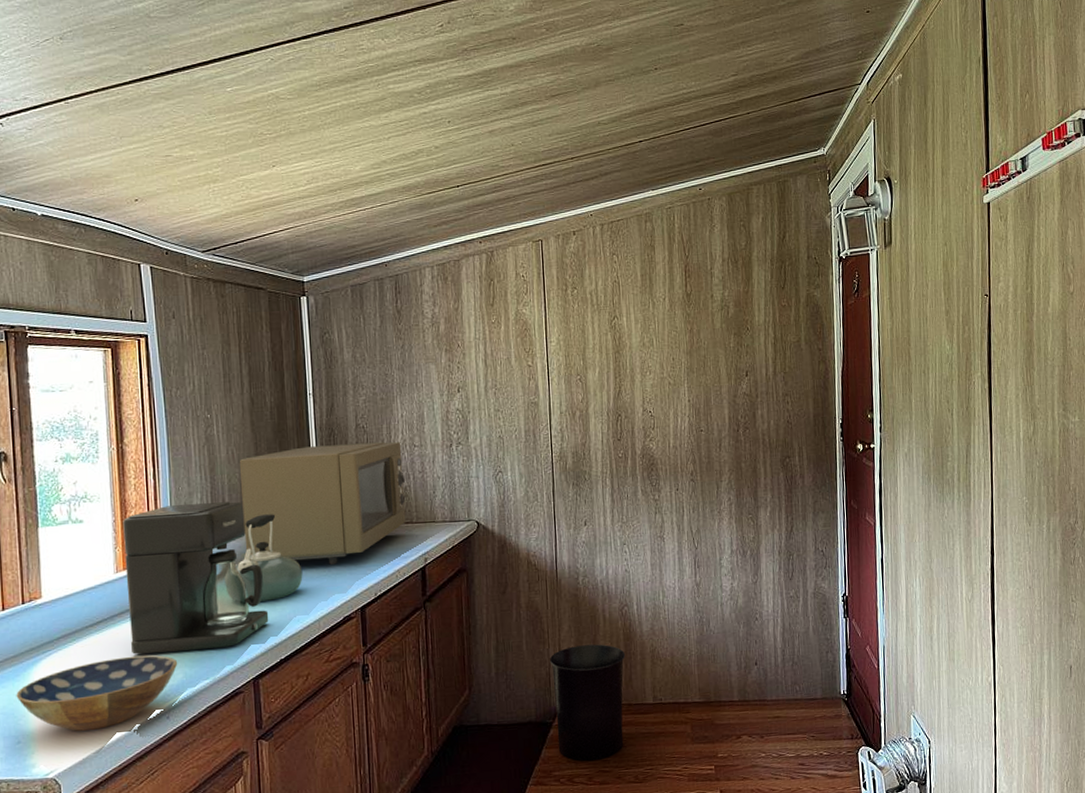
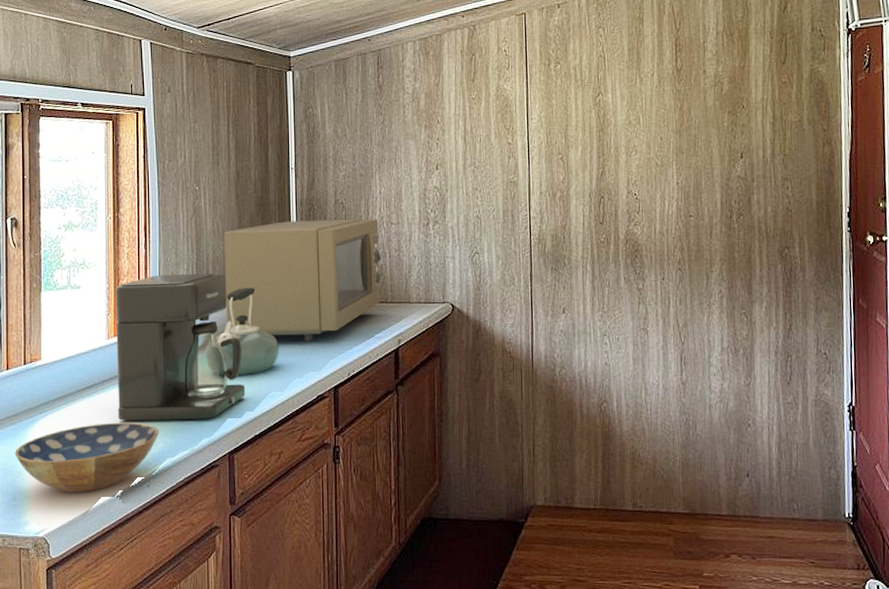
waste bin: present [549,644,626,761] -> none [522,441,604,567]

